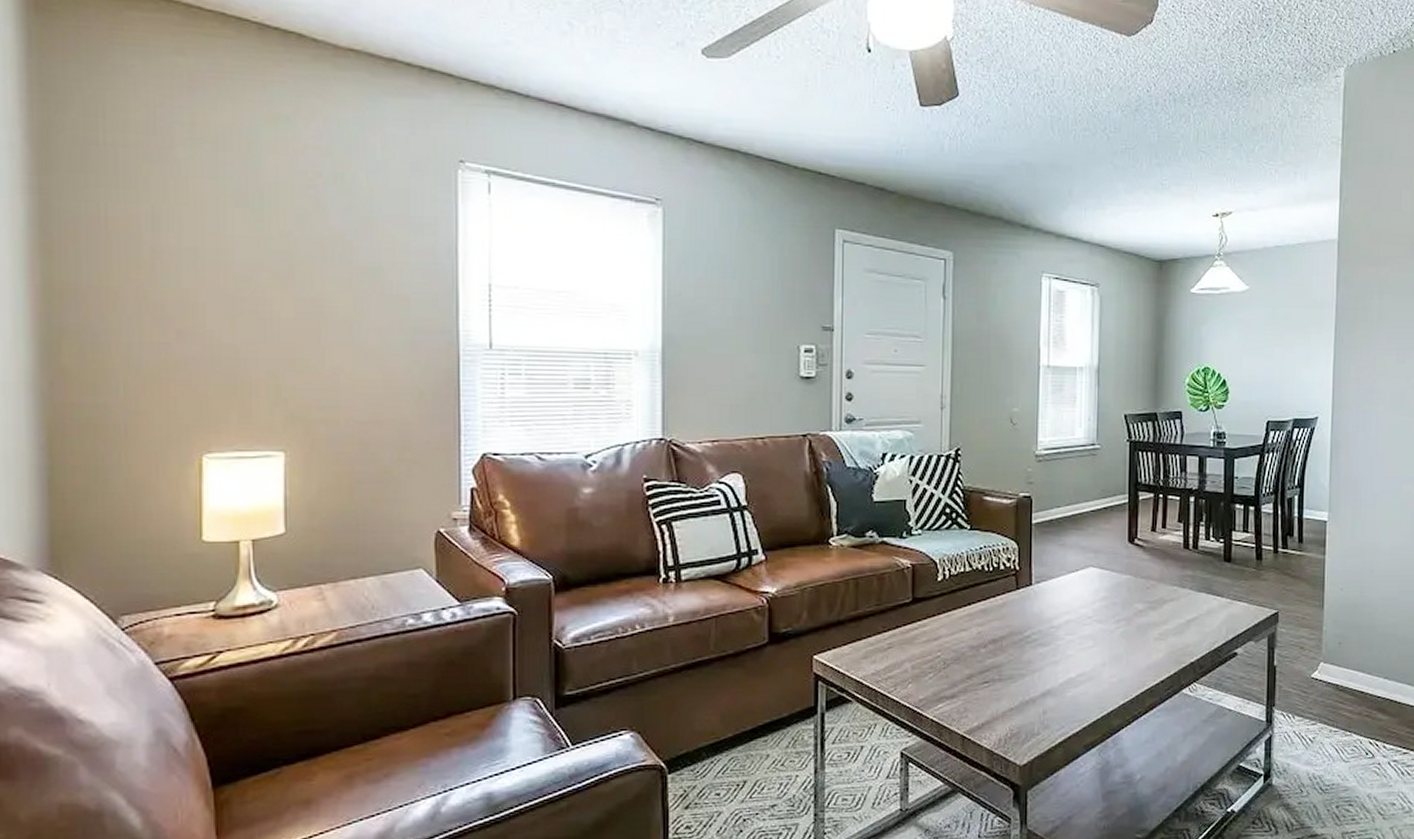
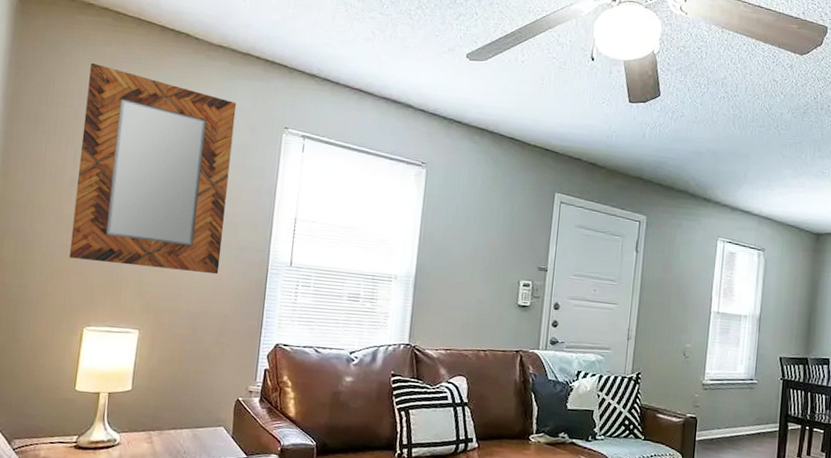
home mirror: none [158,80,390,368] -> present [69,62,237,275]

